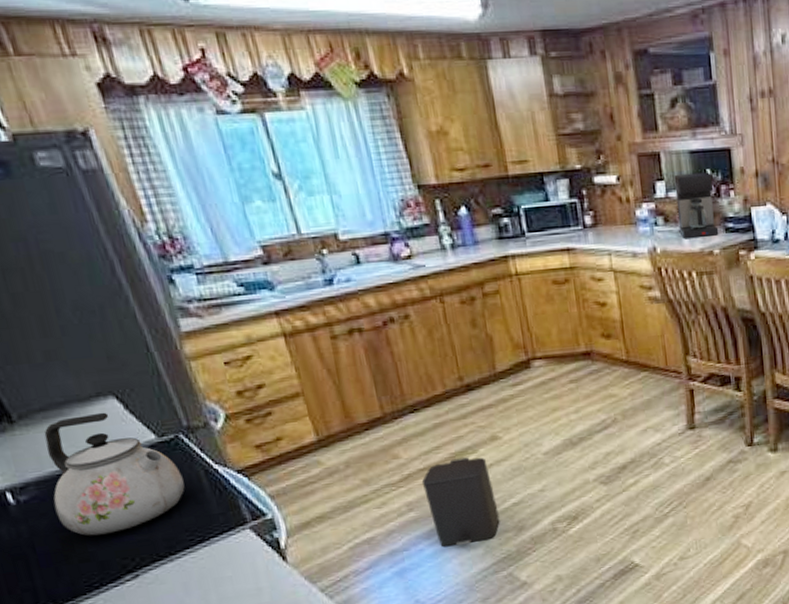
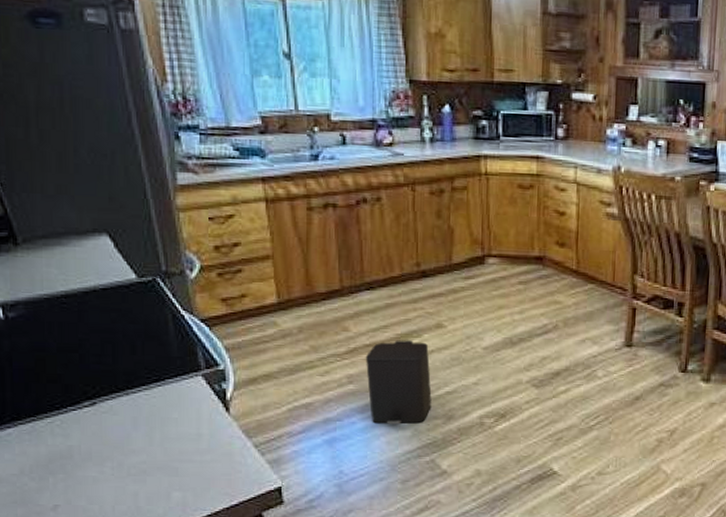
kettle: present [44,412,185,536] -> none [36,247,153,360]
coffee maker: present [674,172,719,240] -> none [645,100,685,164]

